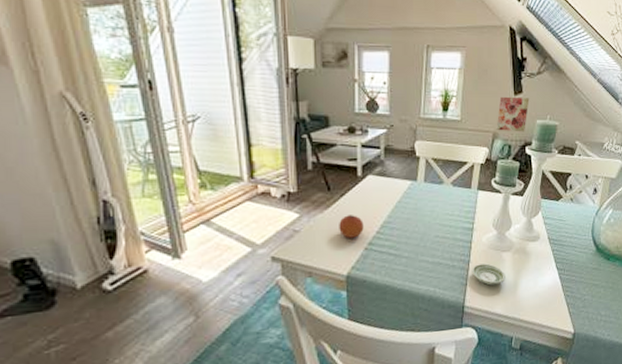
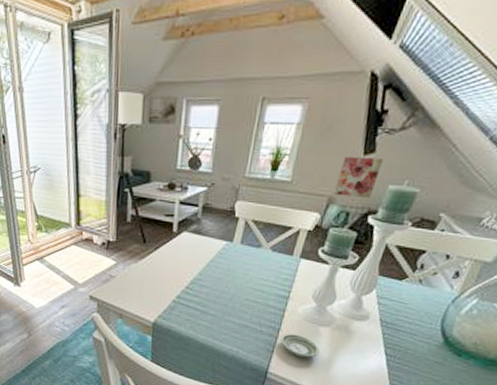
fruit: present [339,215,364,238] -> none [150,268,174,290]

